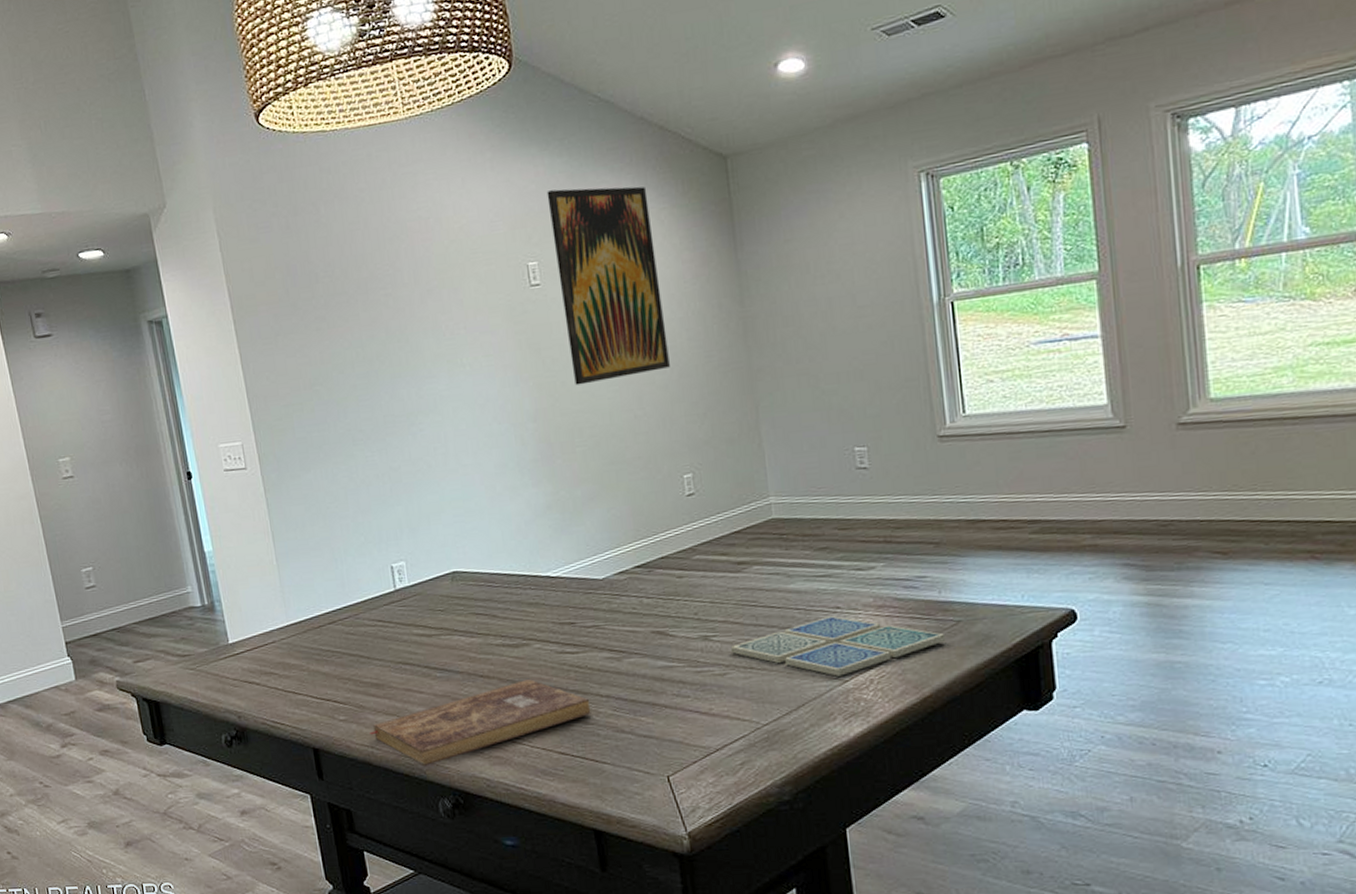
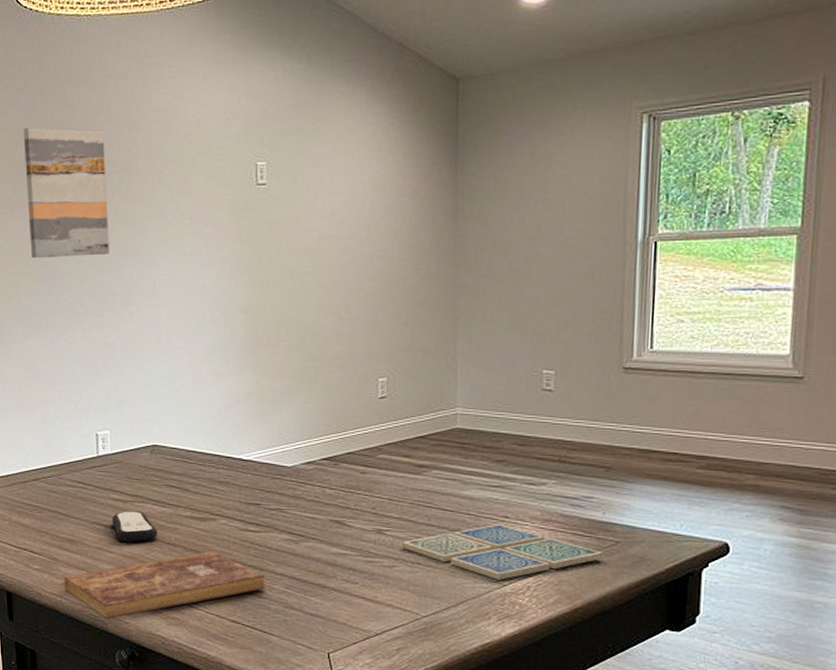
wall art: none [278,245,384,388] -> present [23,127,110,259]
remote control: none [417,644,469,680] -> present [112,511,158,542]
wall art: present [546,186,670,386] -> none [283,94,380,284]

